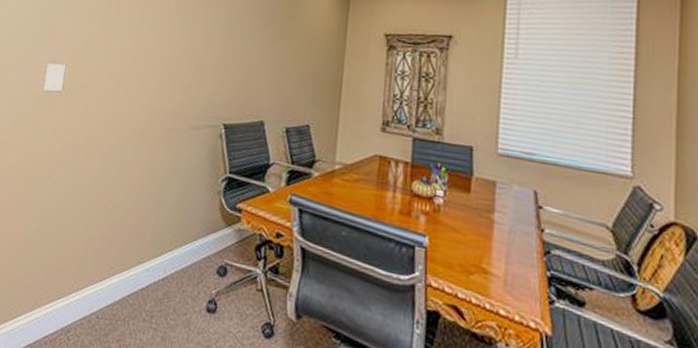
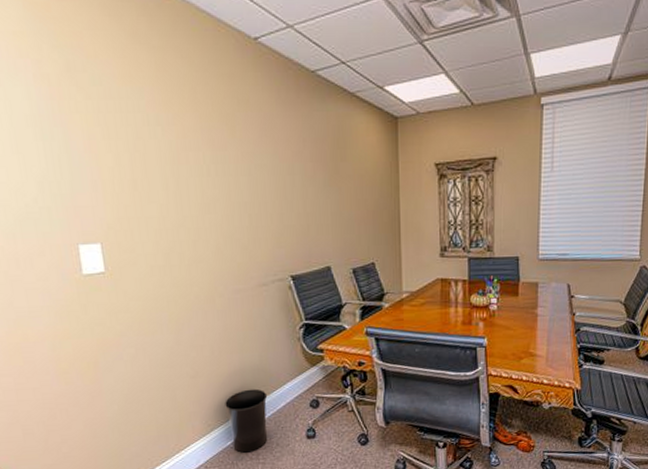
waste bin: none [129,236,175,312] -> present [225,388,268,453]

